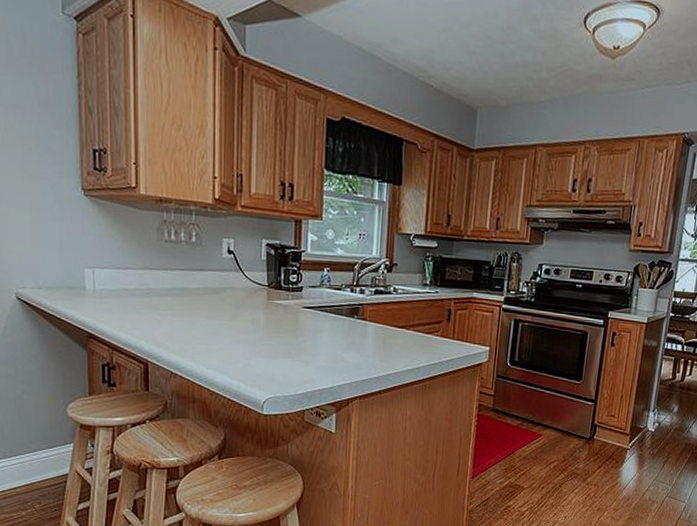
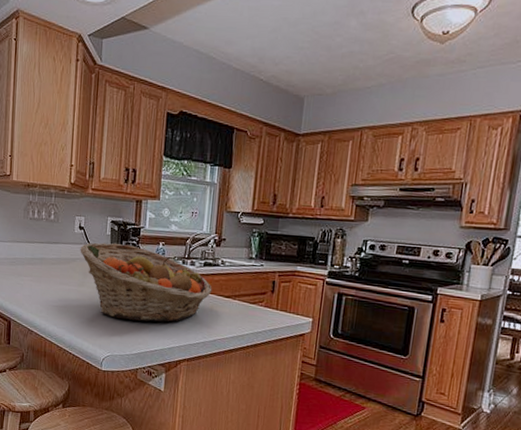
fruit basket: none [230,269,385,358] -> present [80,242,212,322]

